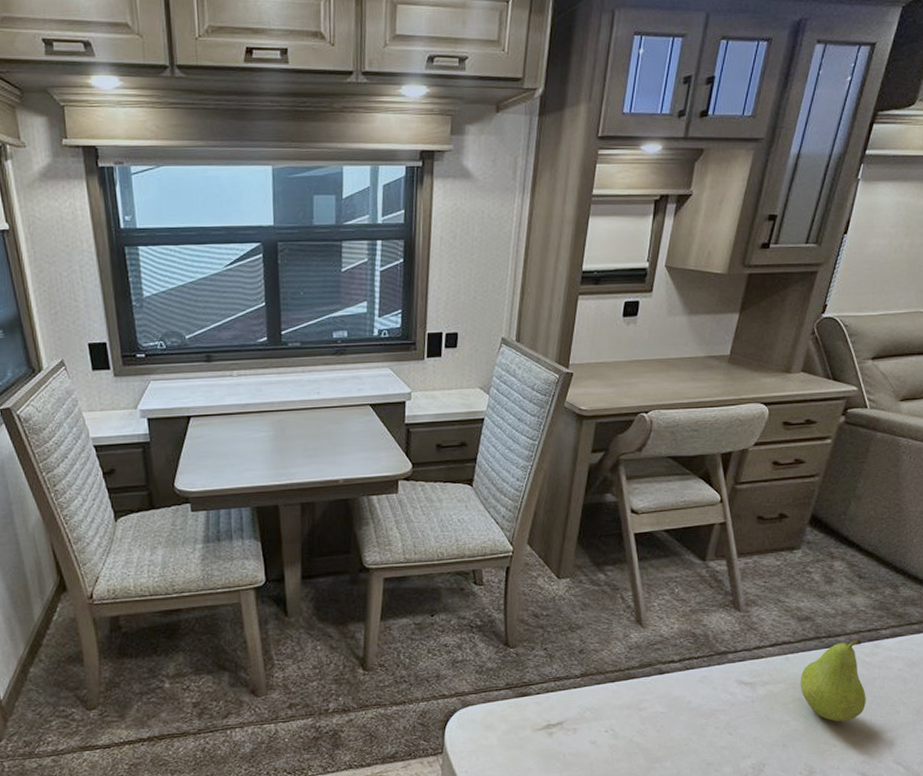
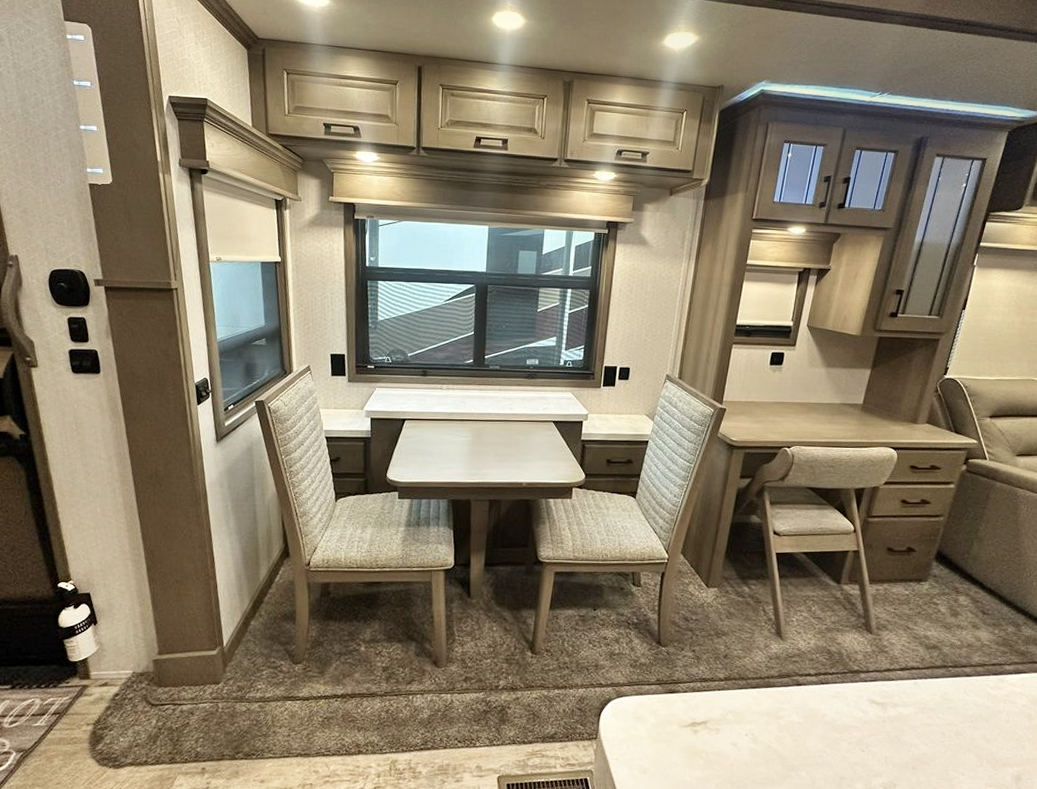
fruit: present [800,639,866,722] -> none [928,672,992,751]

